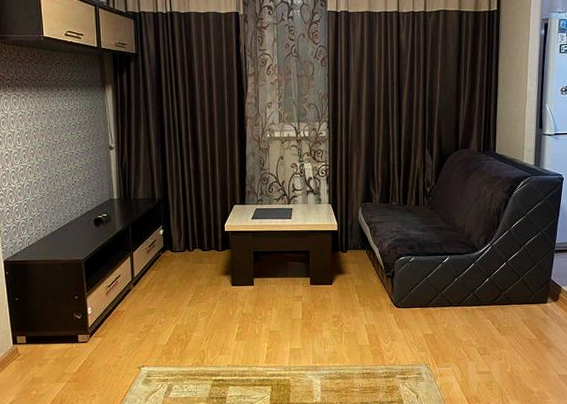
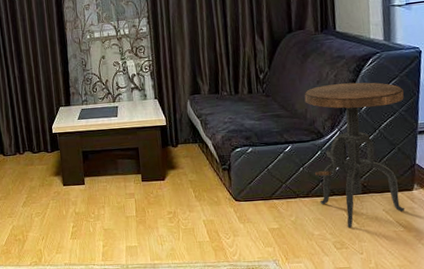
side table: none [464,202,546,335] -> present [304,82,406,228]

